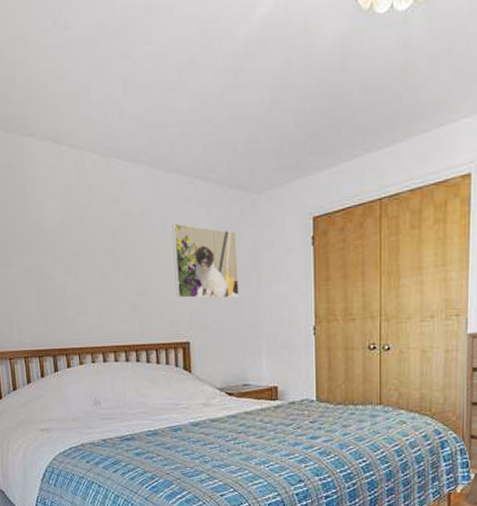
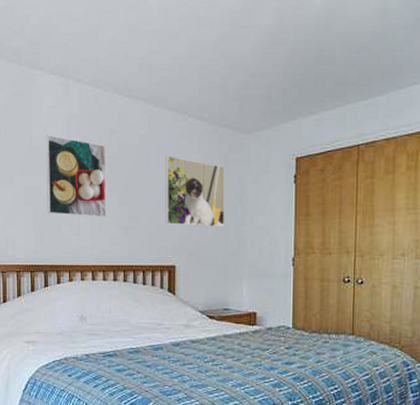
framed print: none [43,208,114,295] -> present [46,135,107,217]

